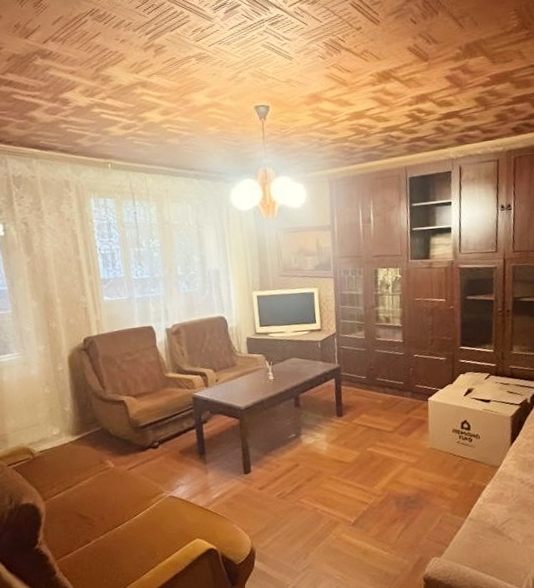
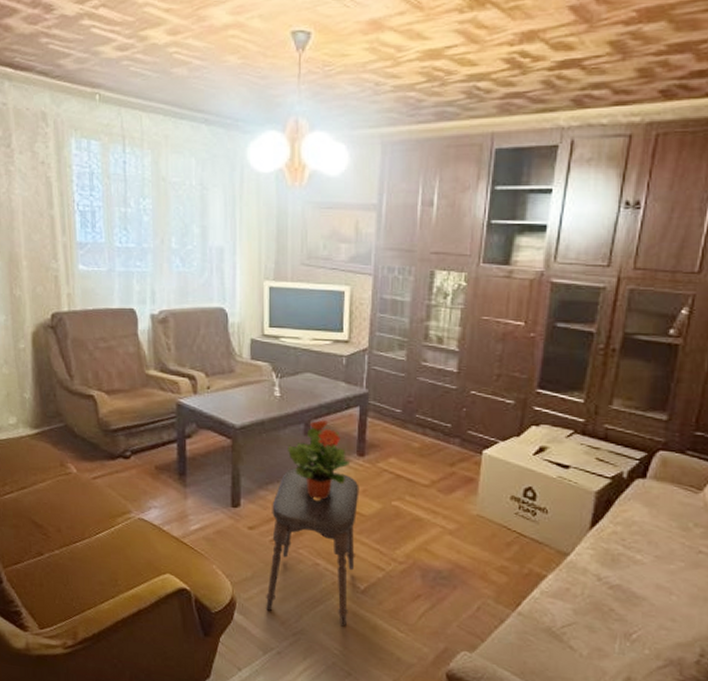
stool: none [276,433,345,556] -> present [266,467,359,627]
potted plant: none [283,393,333,456] -> present [288,420,351,500]

